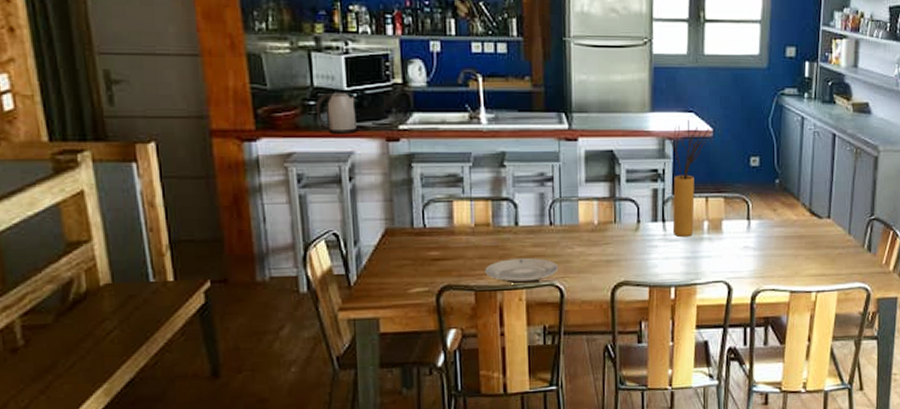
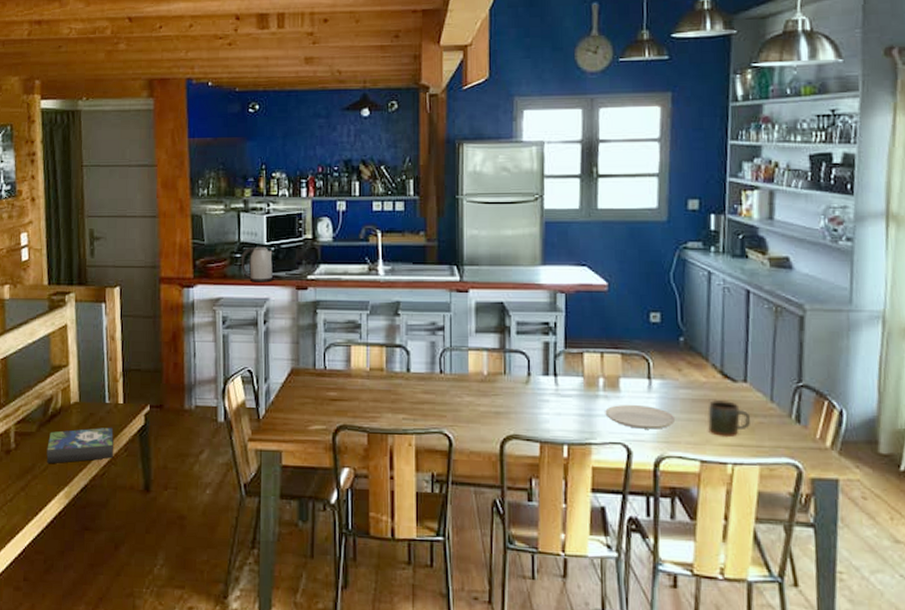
book: none [71,309,168,360] -> present [46,427,114,464]
plate: present [485,258,559,284] -> none [377,404,448,430]
vase: present [669,119,709,238] -> none [561,273,604,394]
plate: none [709,245,770,267] -> present [605,405,676,429]
mug: none [797,235,831,269] -> present [708,399,750,438]

